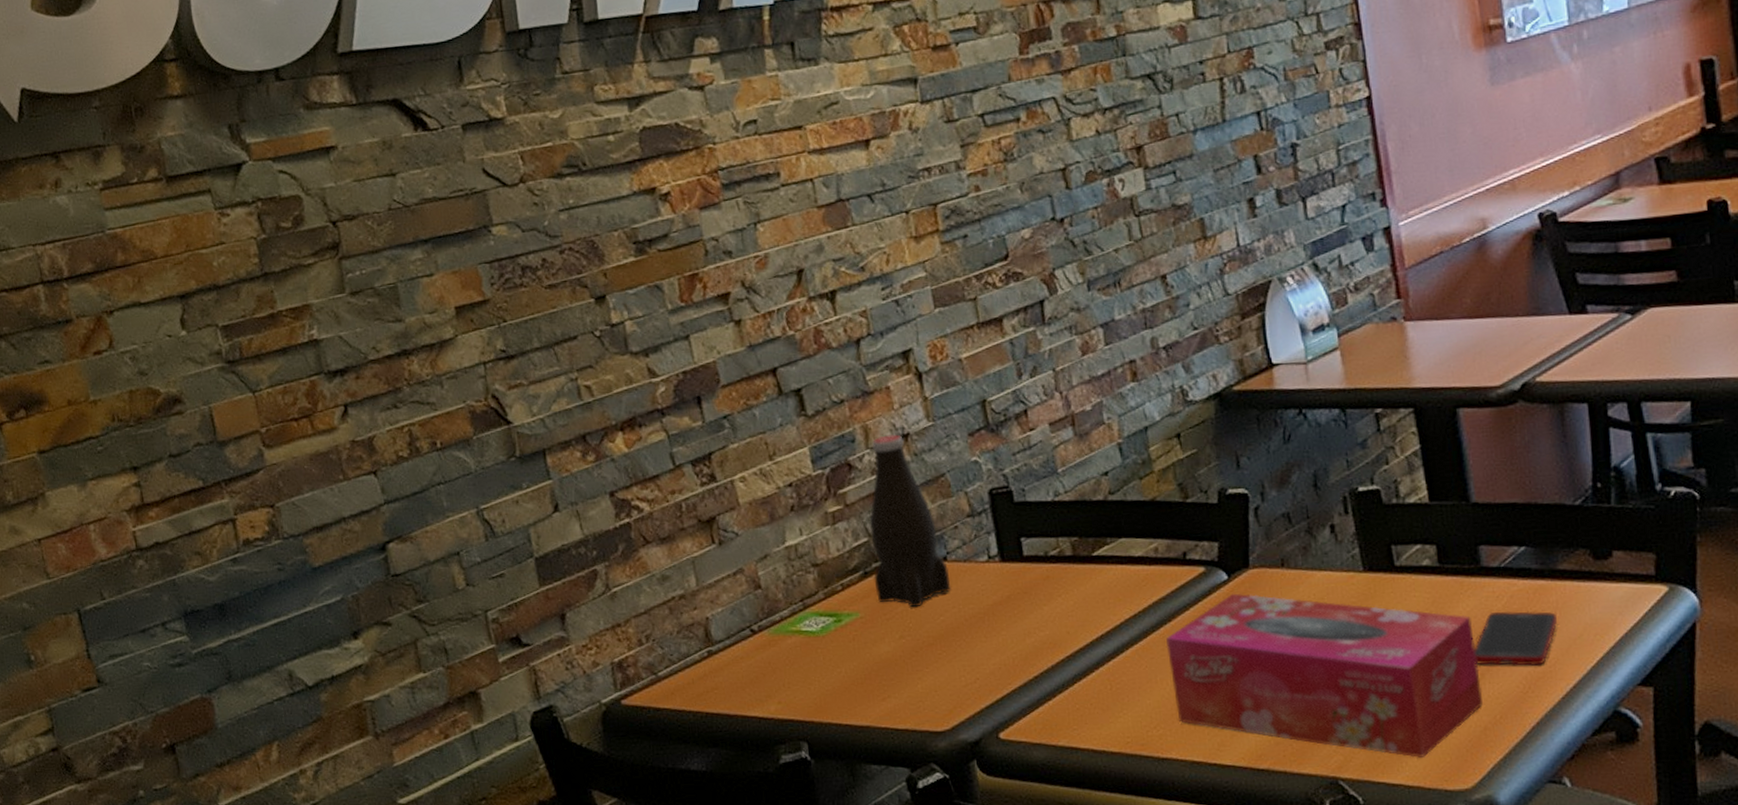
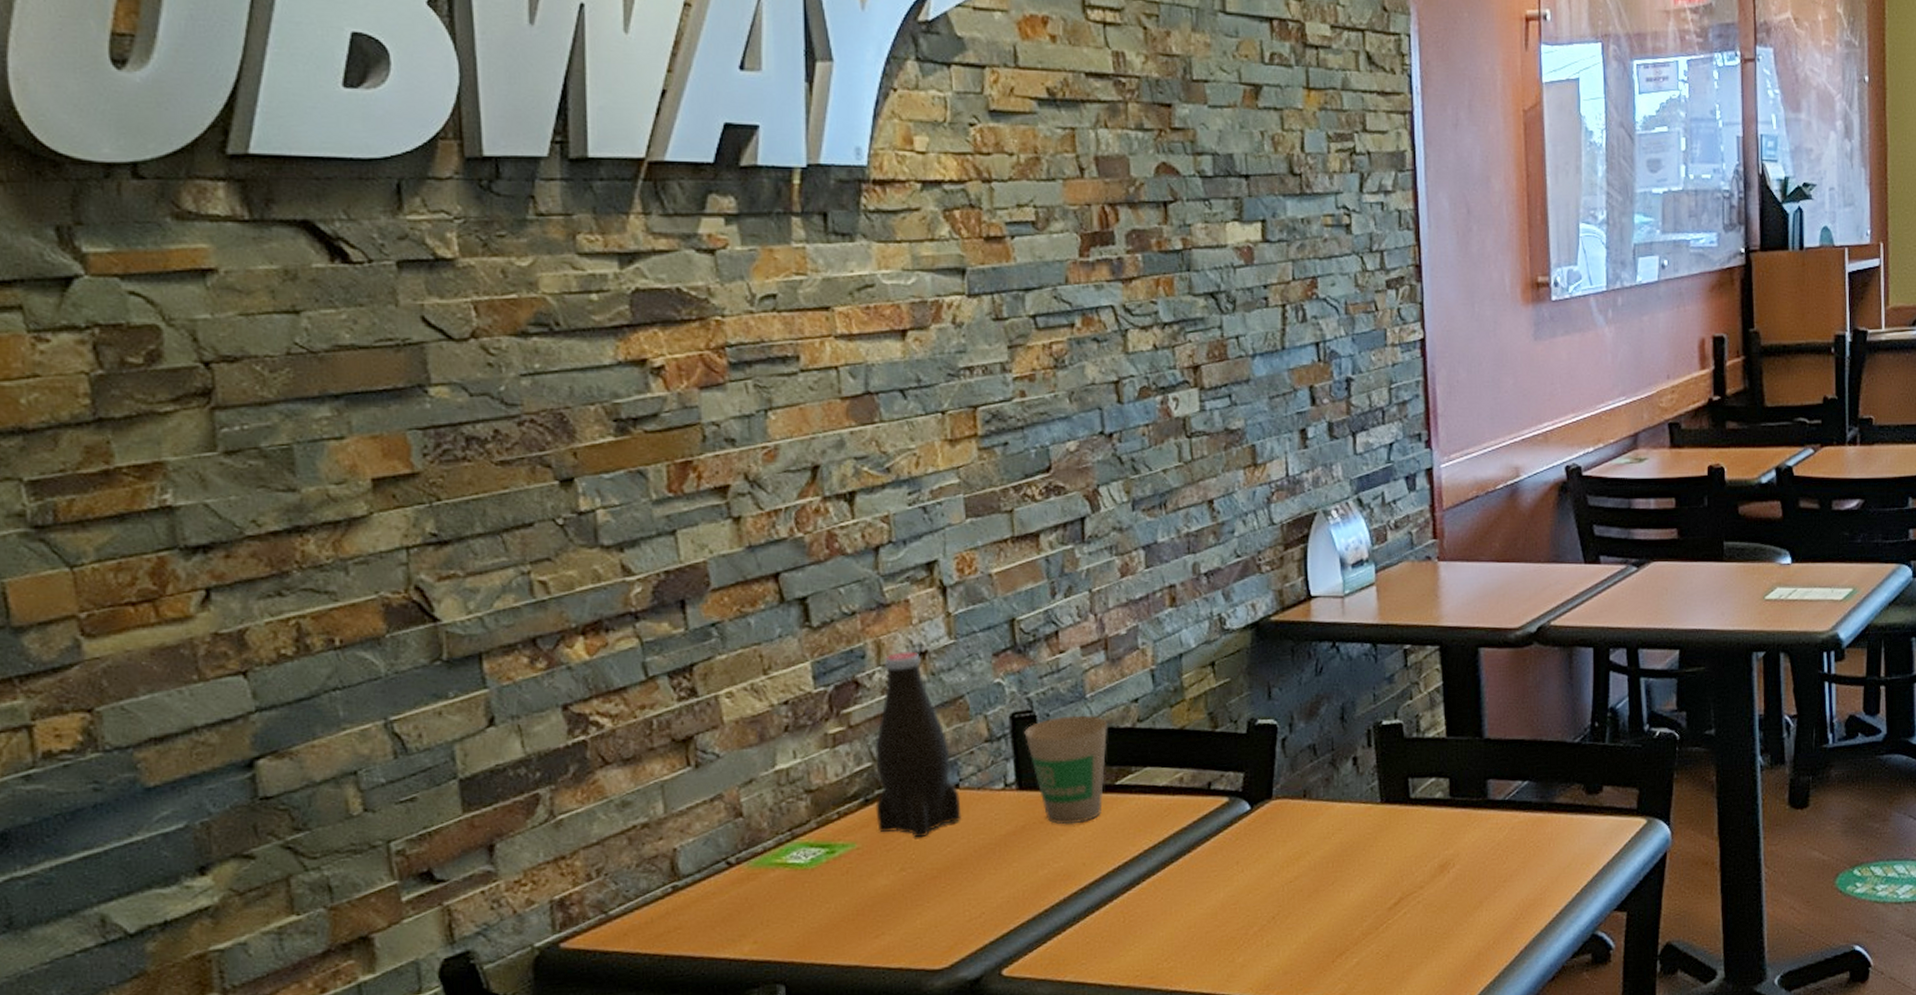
paper cup: none [1002,489,1082,595] -> present [1024,715,1109,825]
tissue box: present [1166,593,1484,758] -> none [1183,824,1480,983]
cell phone: present [1474,611,1557,666] -> none [1475,841,1550,894]

